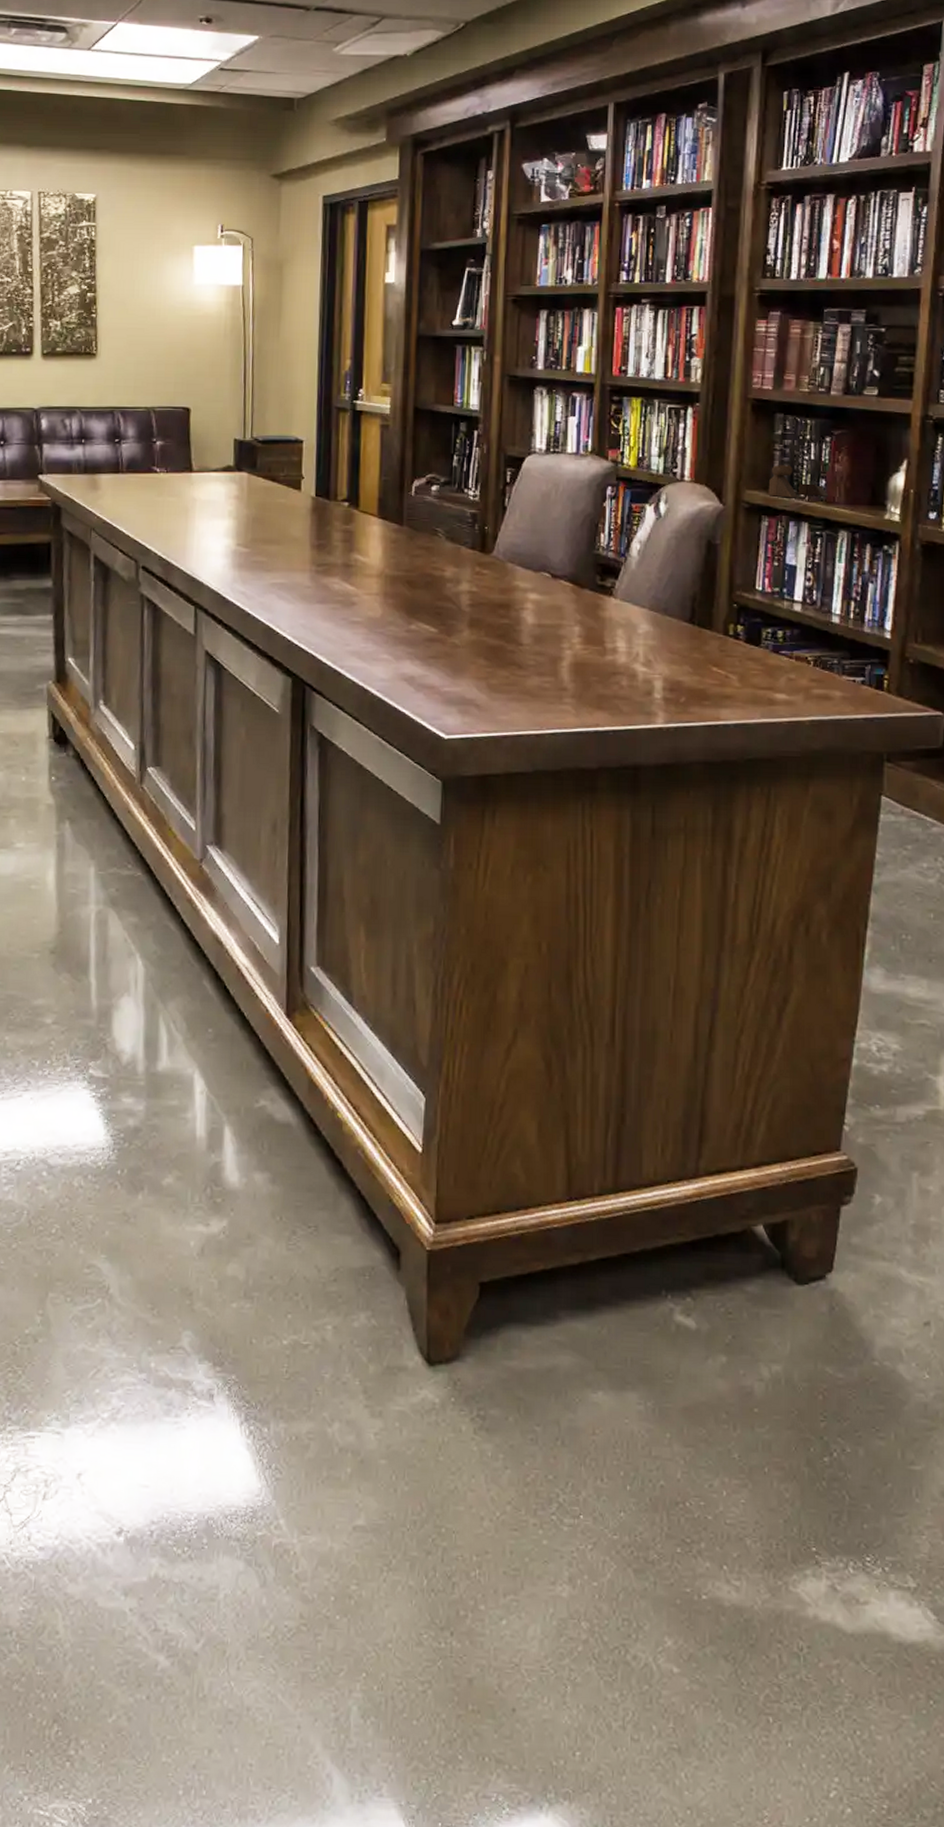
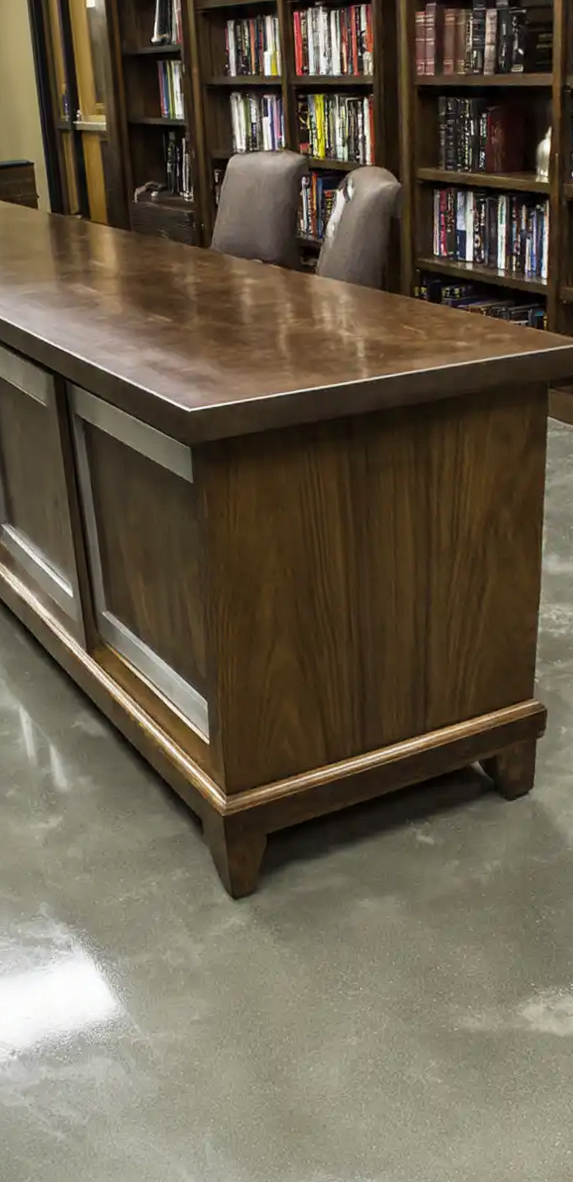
bookend: present [768,465,829,498] -> none [437,142,489,172]

